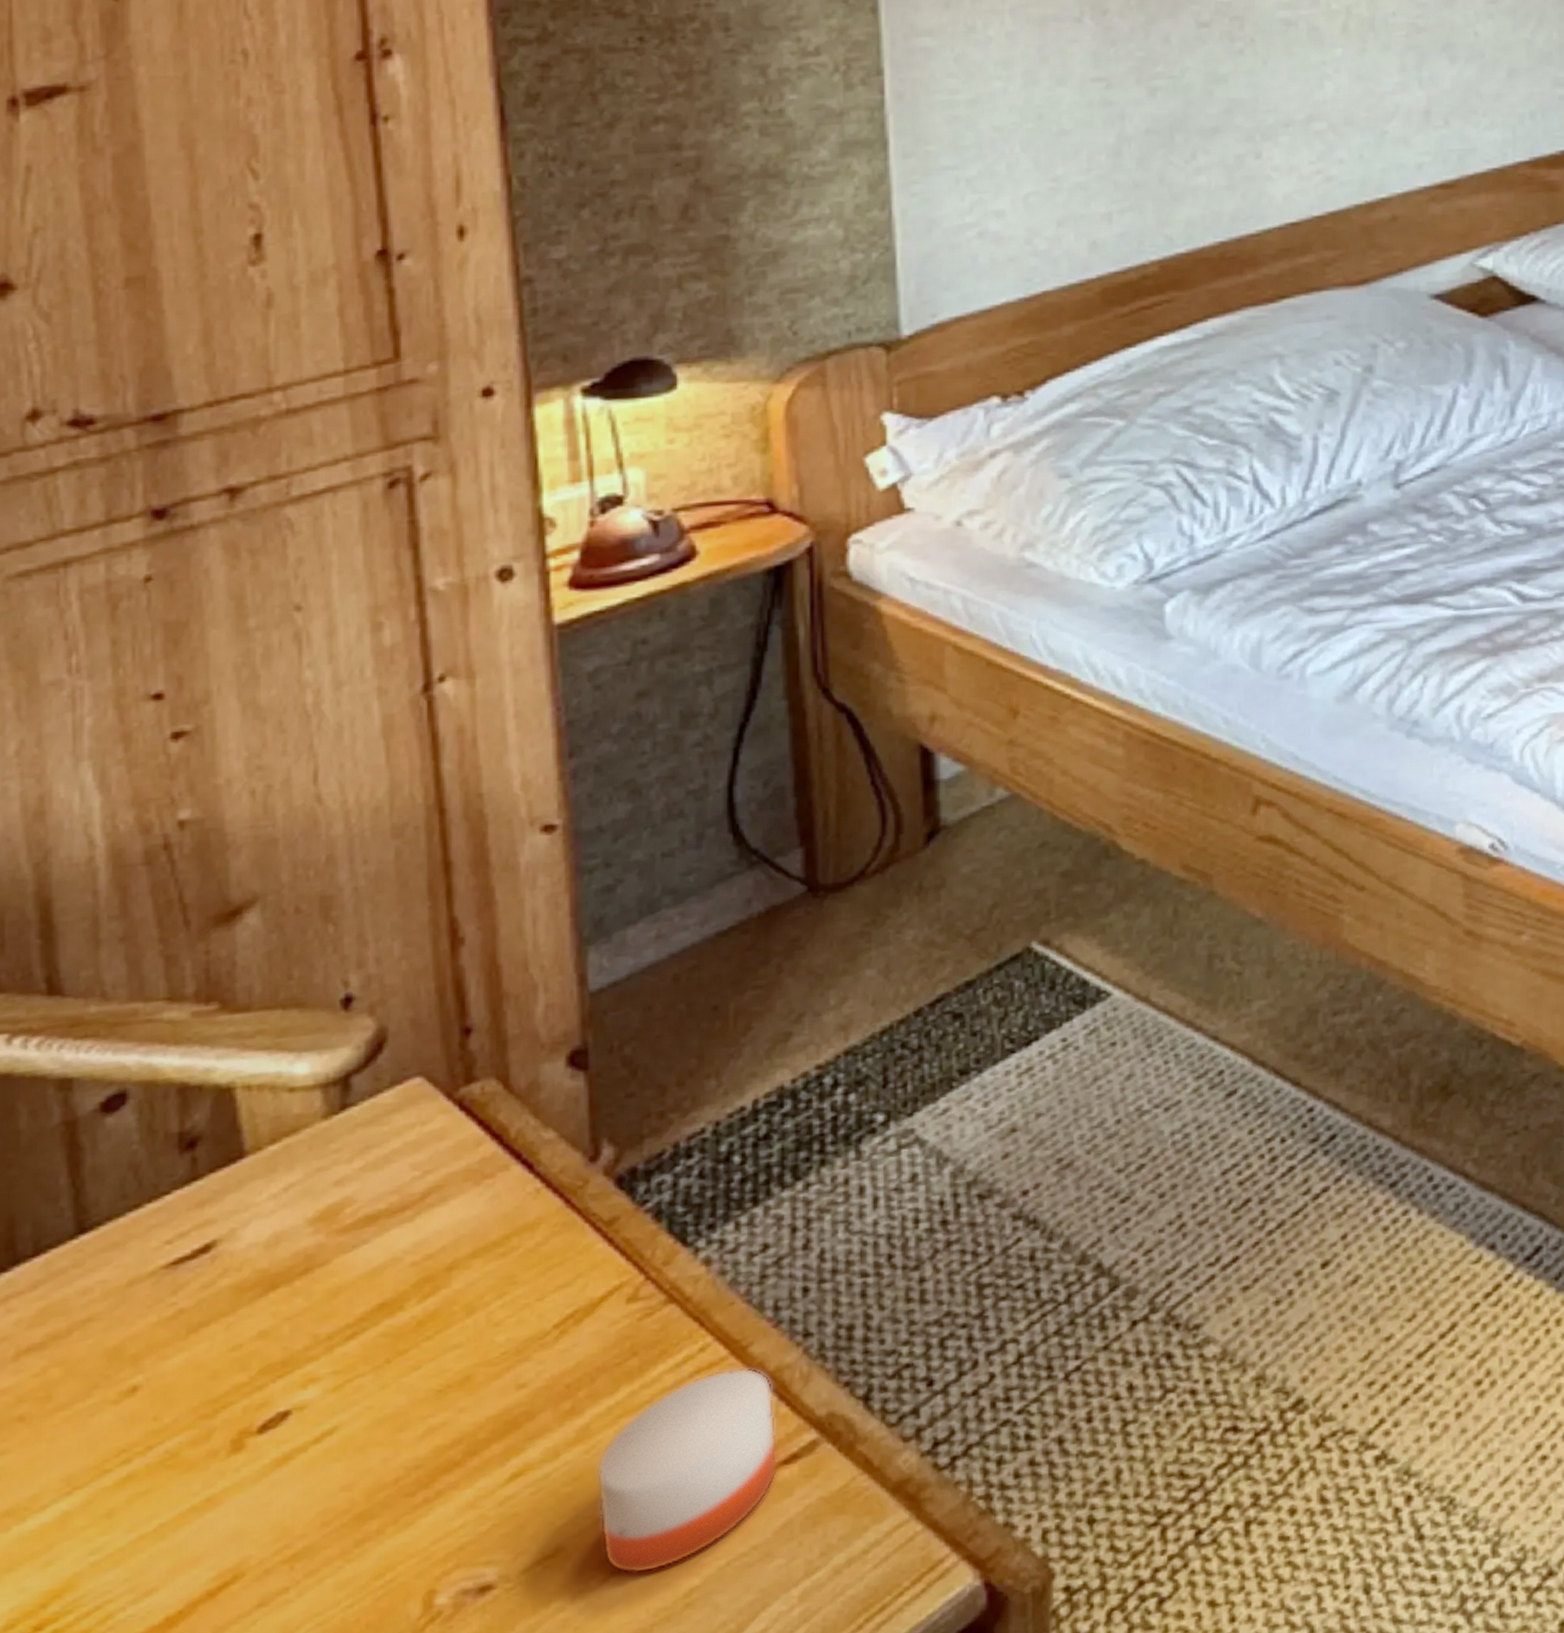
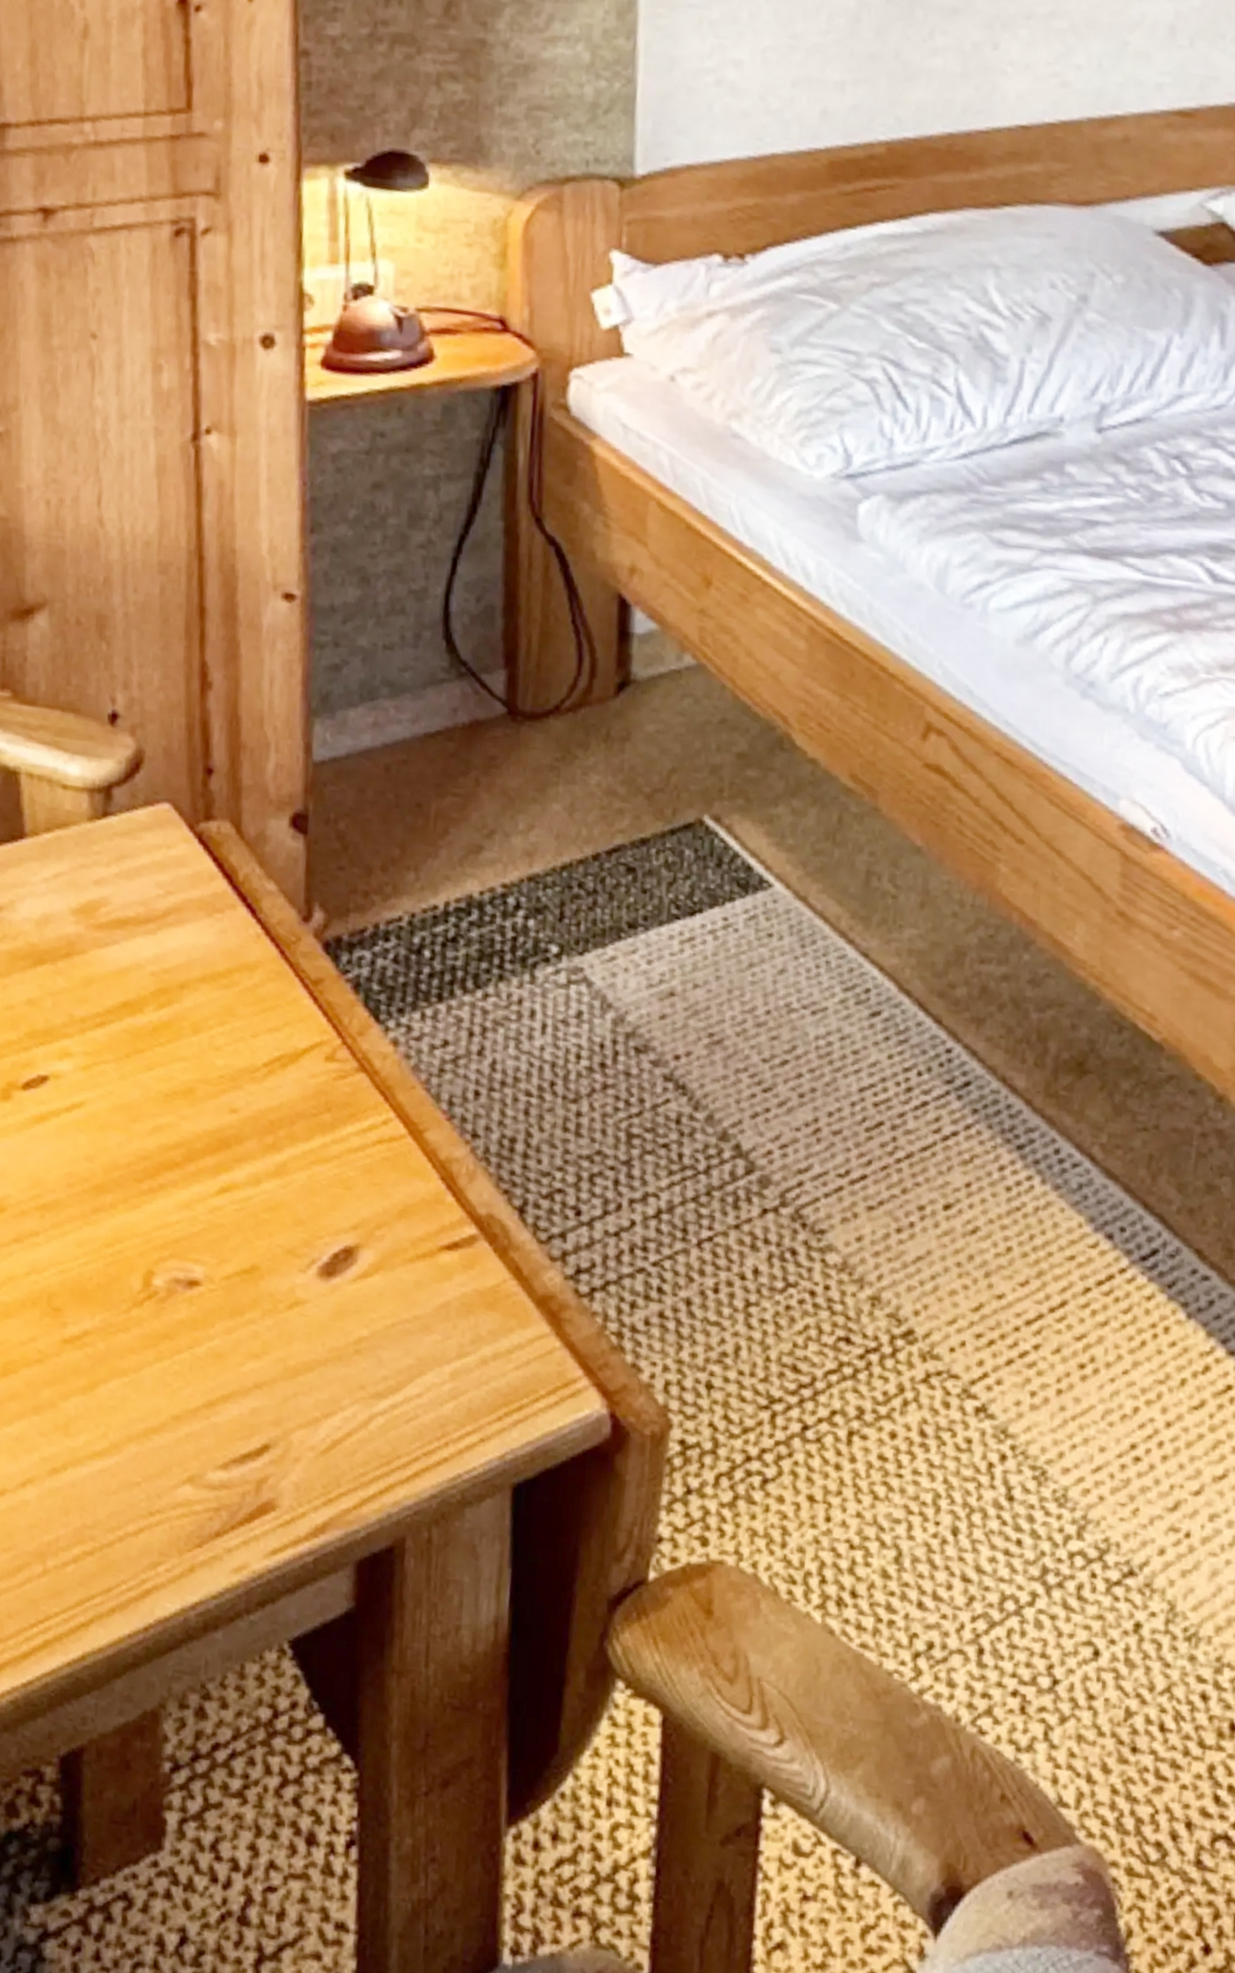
candle: present [596,1342,779,1575] -> none [289,1110,443,1313]

